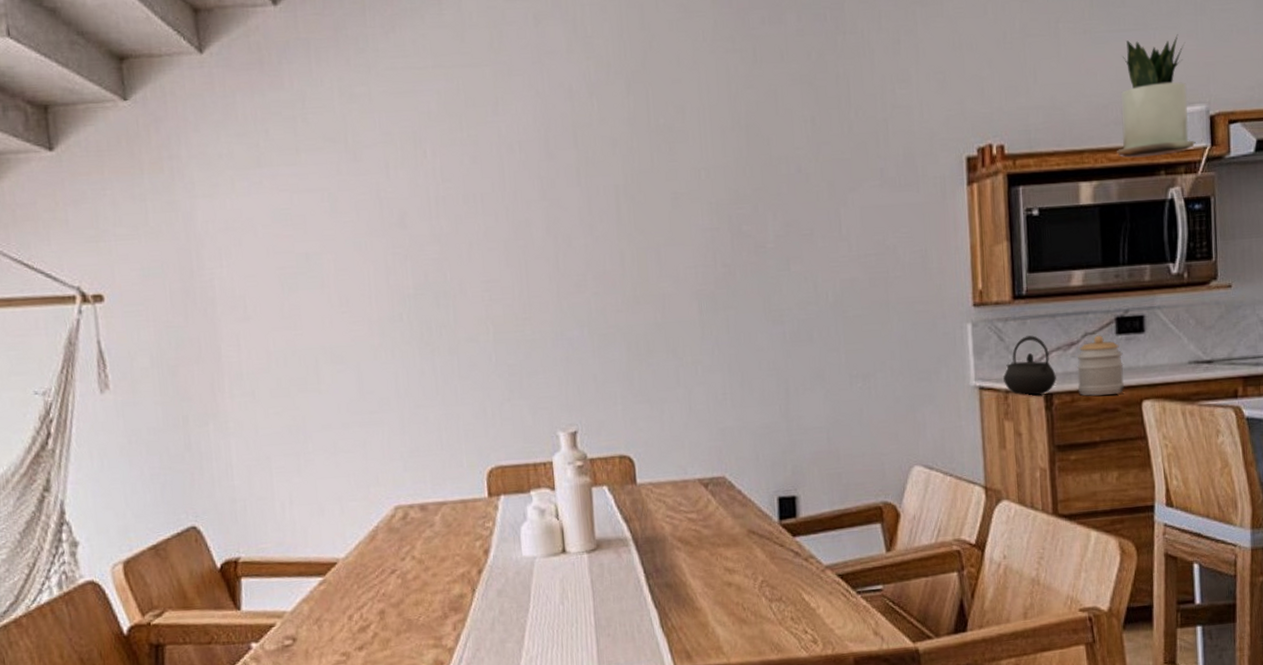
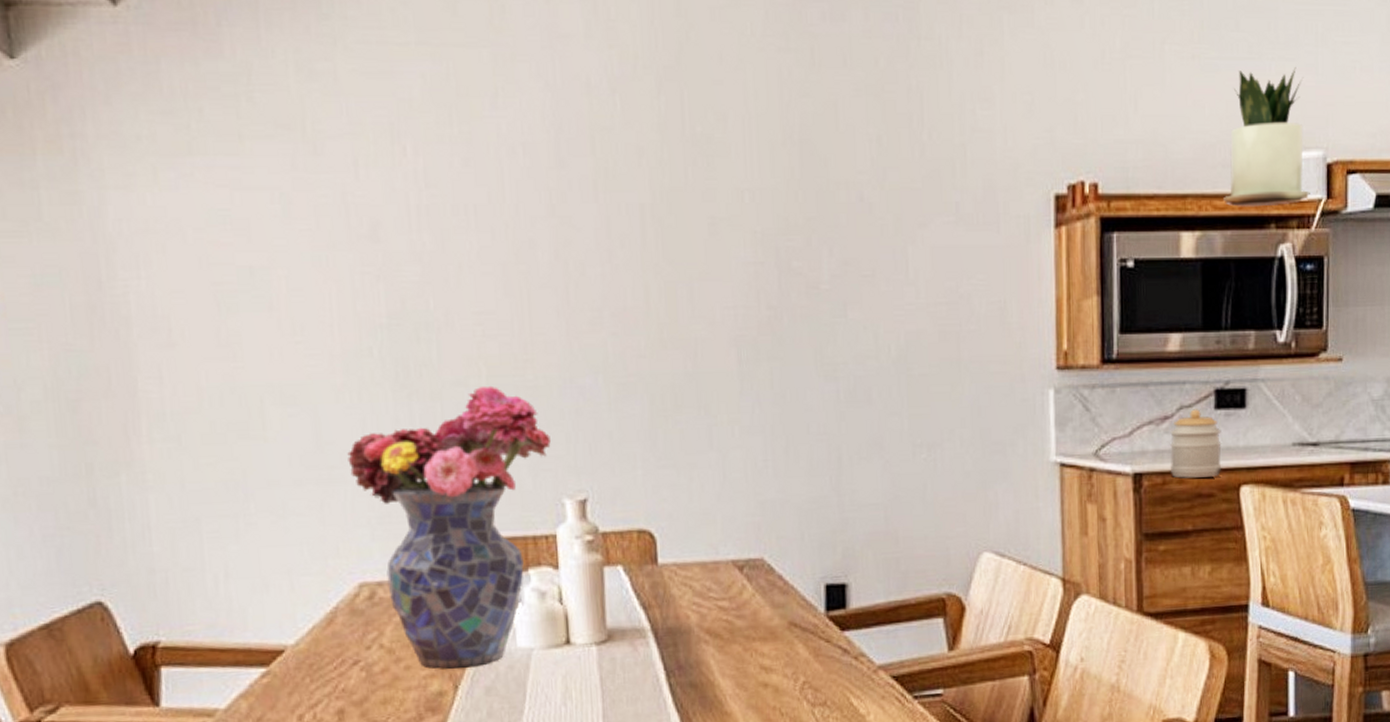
flower arrangement: none [384,340,547,576] -> present [347,385,551,669]
kettle: present [1003,335,1056,396] -> none [1088,406,1147,476]

